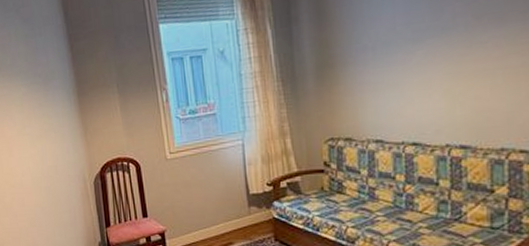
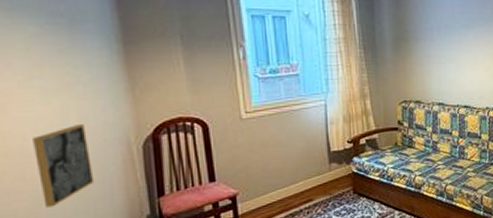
wall art: none [27,162,64,228] -> present [33,123,95,208]

